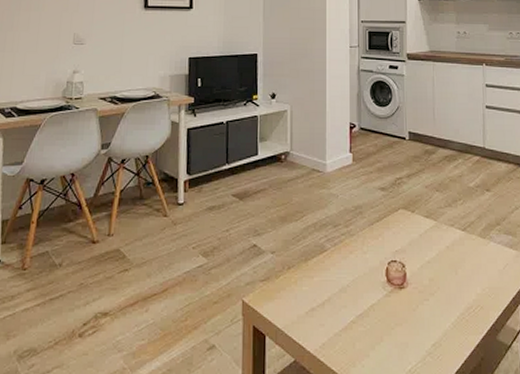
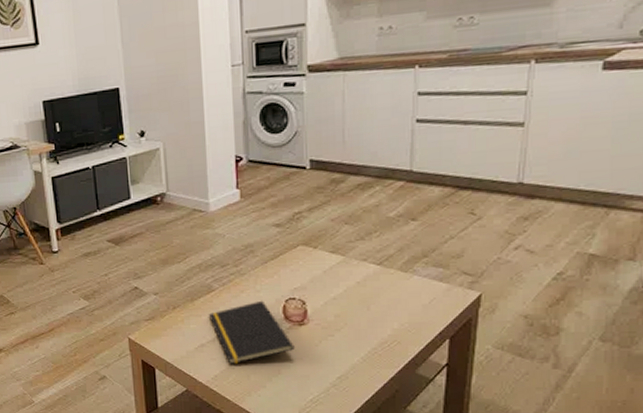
notepad: none [319,262,395,332] -> present [208,300,295,365]

